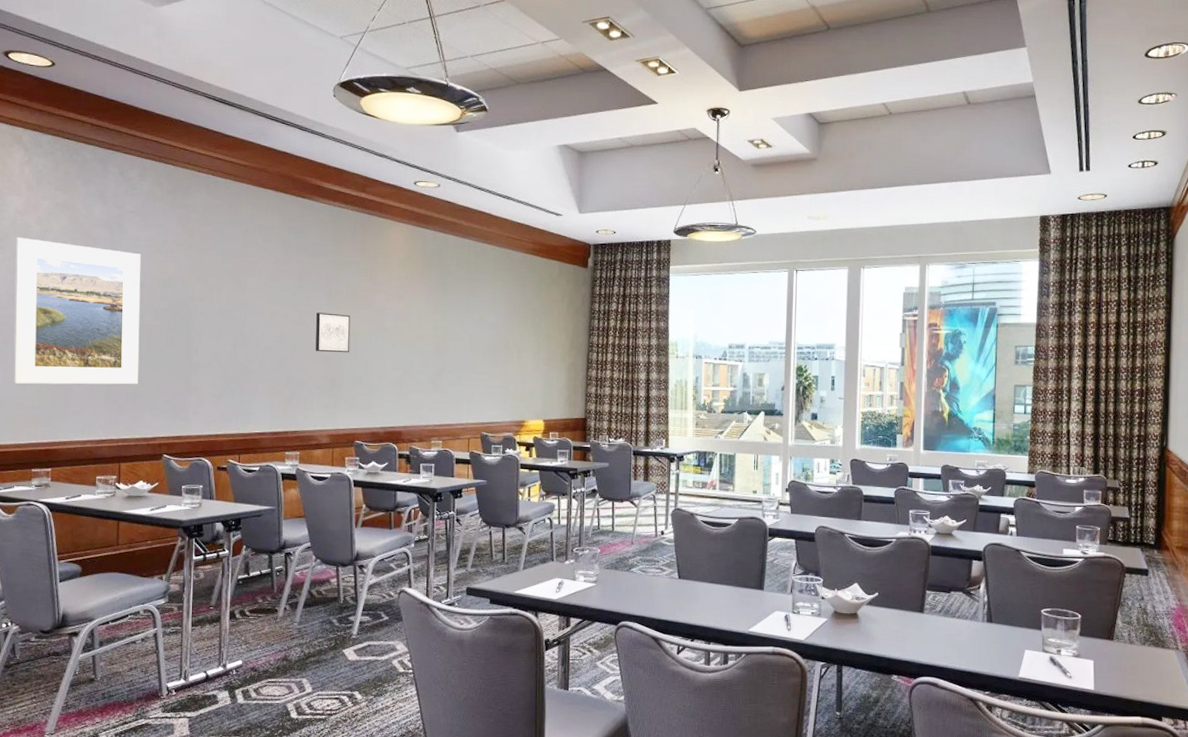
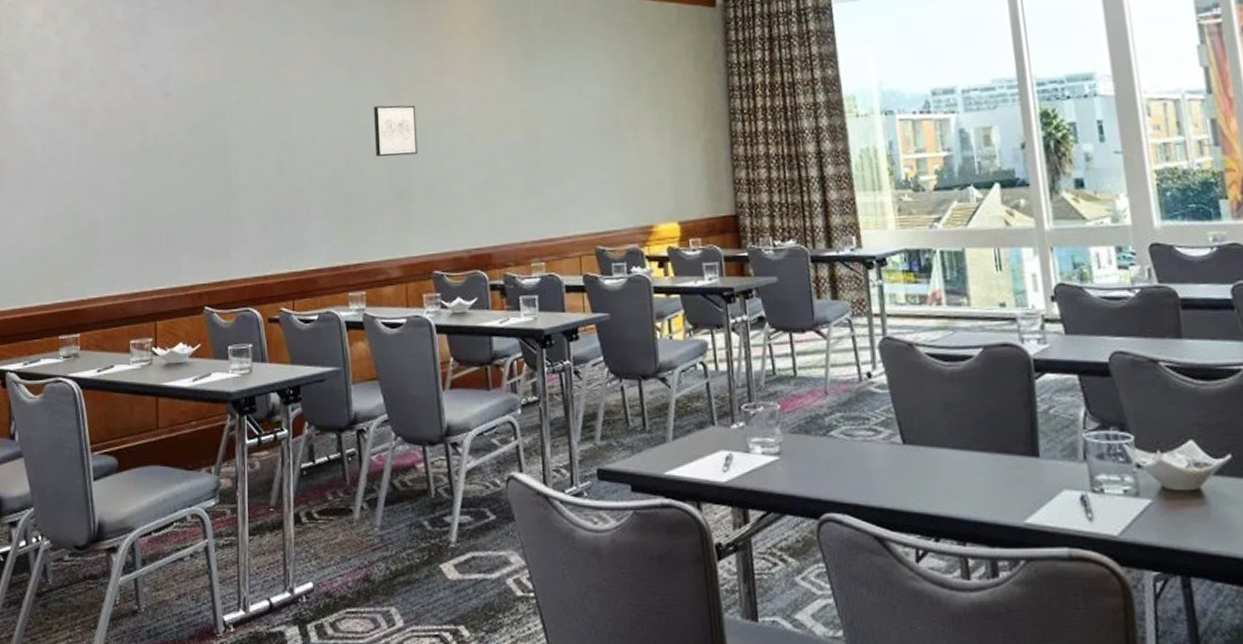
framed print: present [13,237,141,385] -> none [35,54,173,232]

